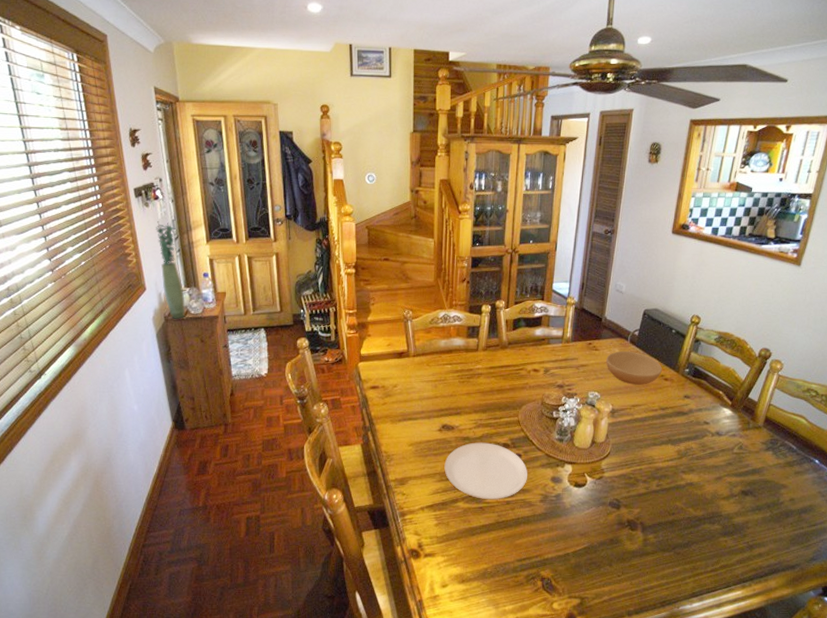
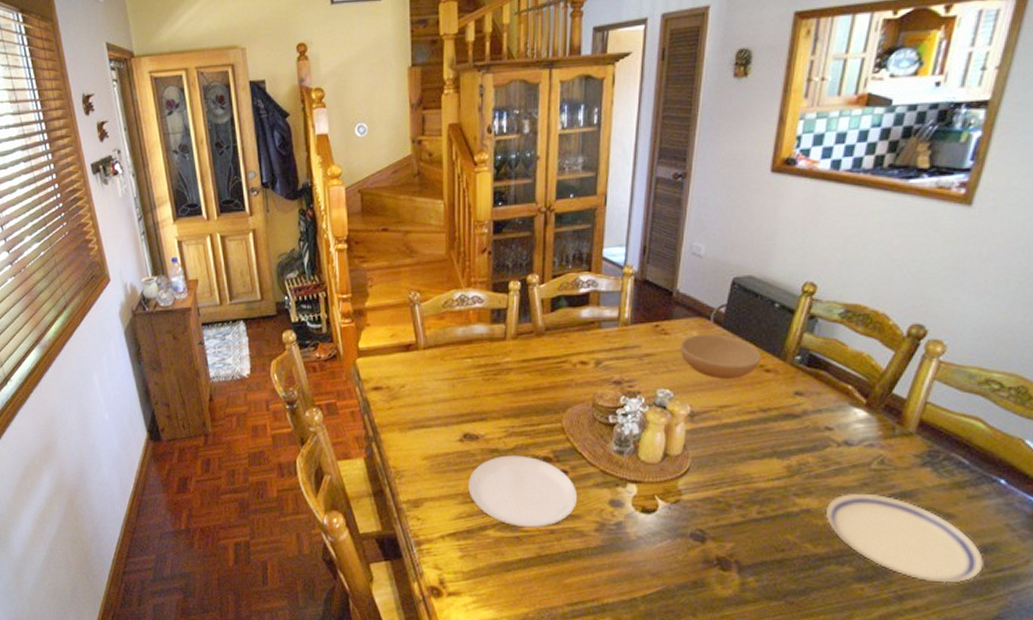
vase: present [156,221,186,320] -> none [117,200,155,314]
plate: none [702,470,804,535] -> present [825,493,983,583]

